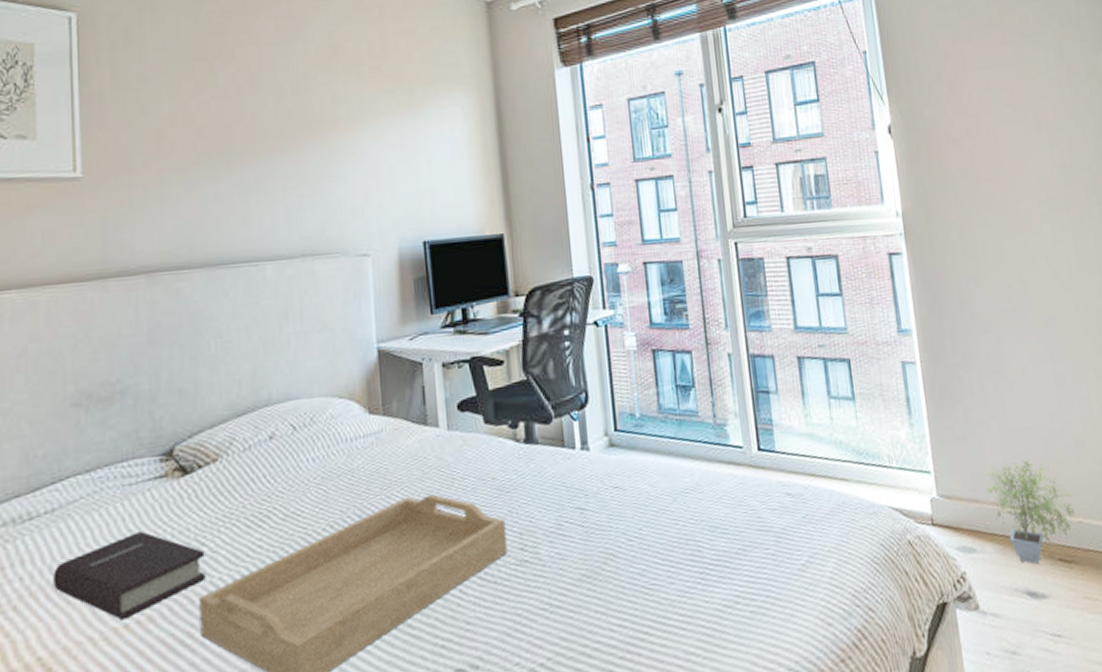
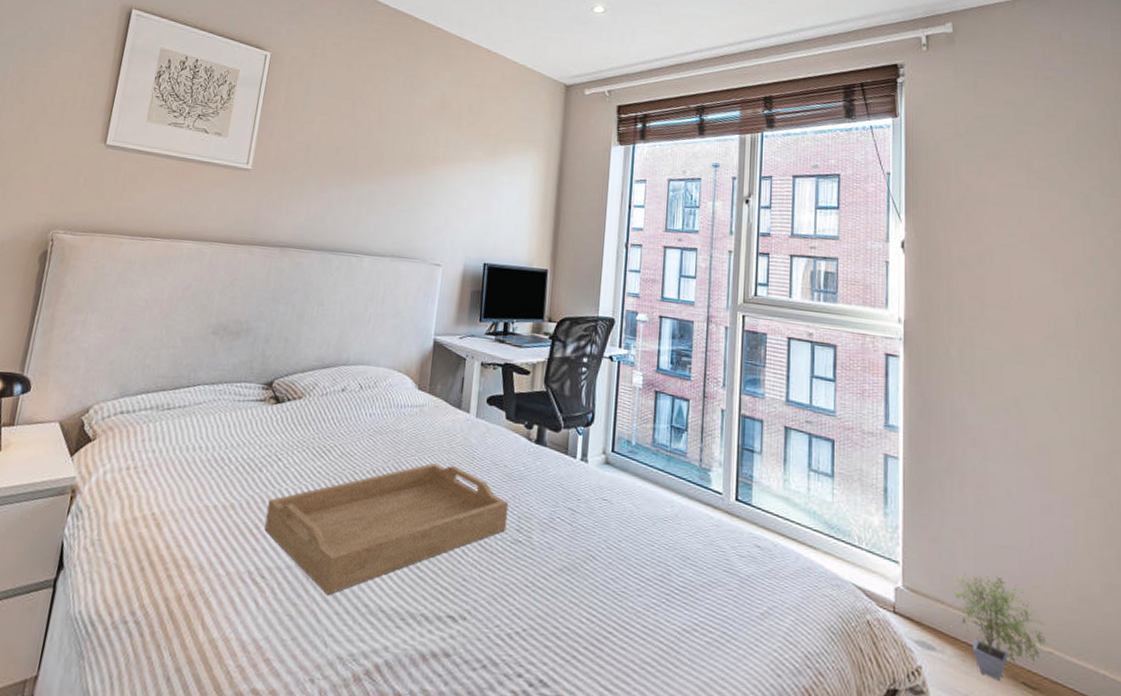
book: present [53,531,206,621] -> none [173,438,280,502]

